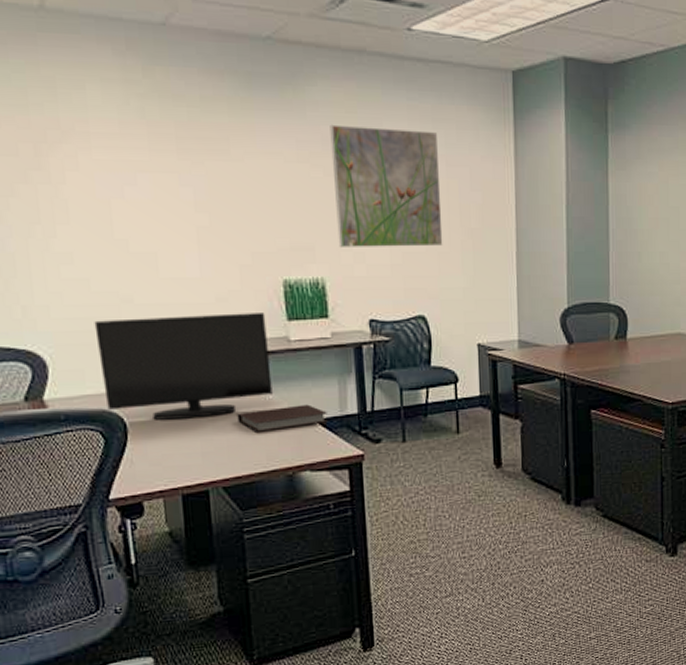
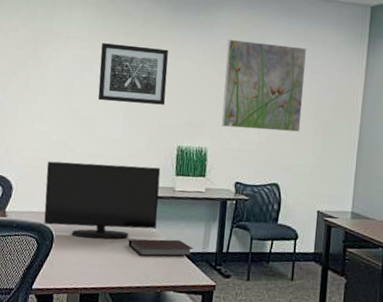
wall art: none [142,140,256,226] -> present [98,43,168,105]

